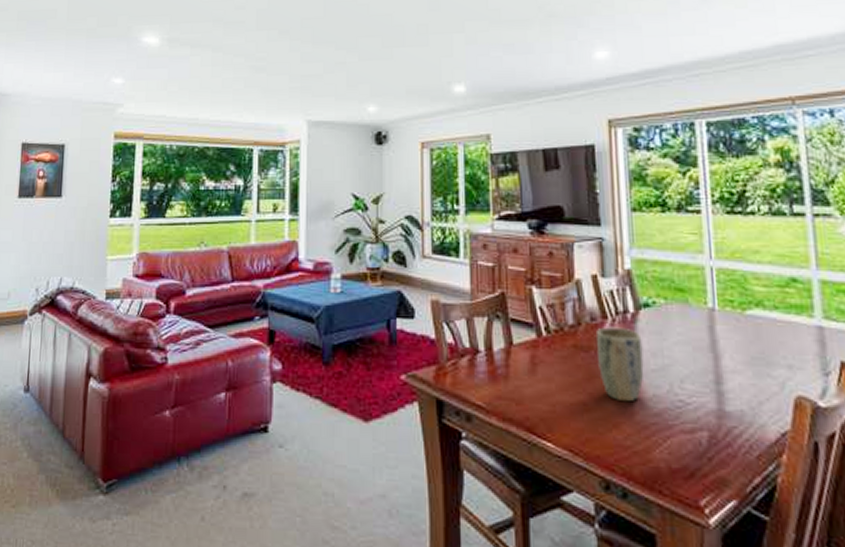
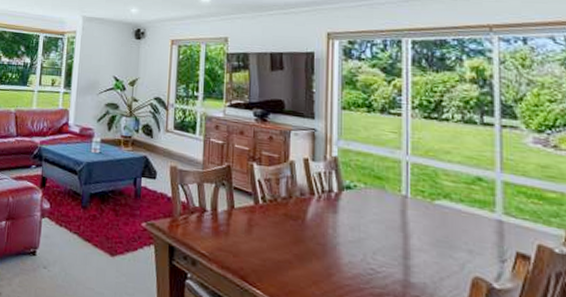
plant pot: present [597,327,644,401] -> none [304,201,343,265]

